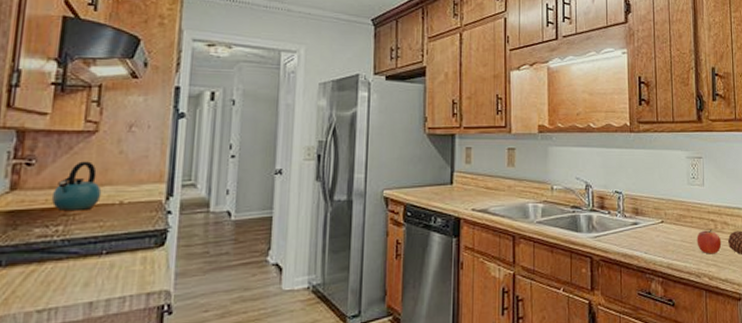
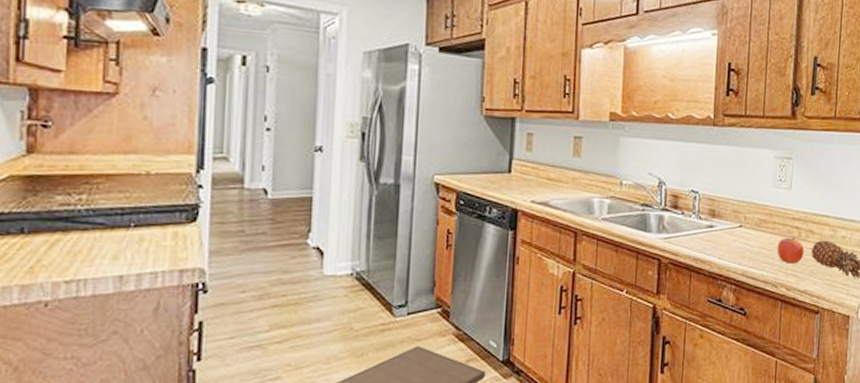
kettle: present [51,161,102,210] -> none [72,126,126,179]

